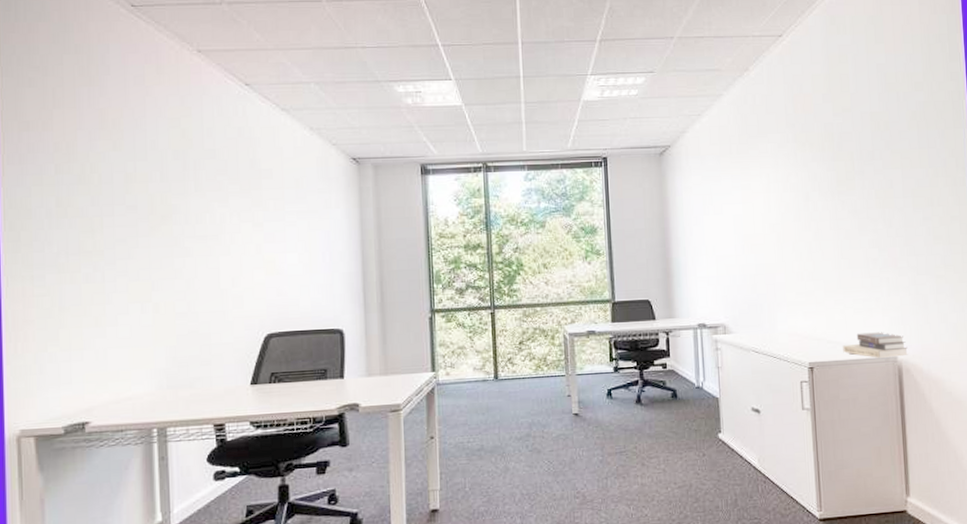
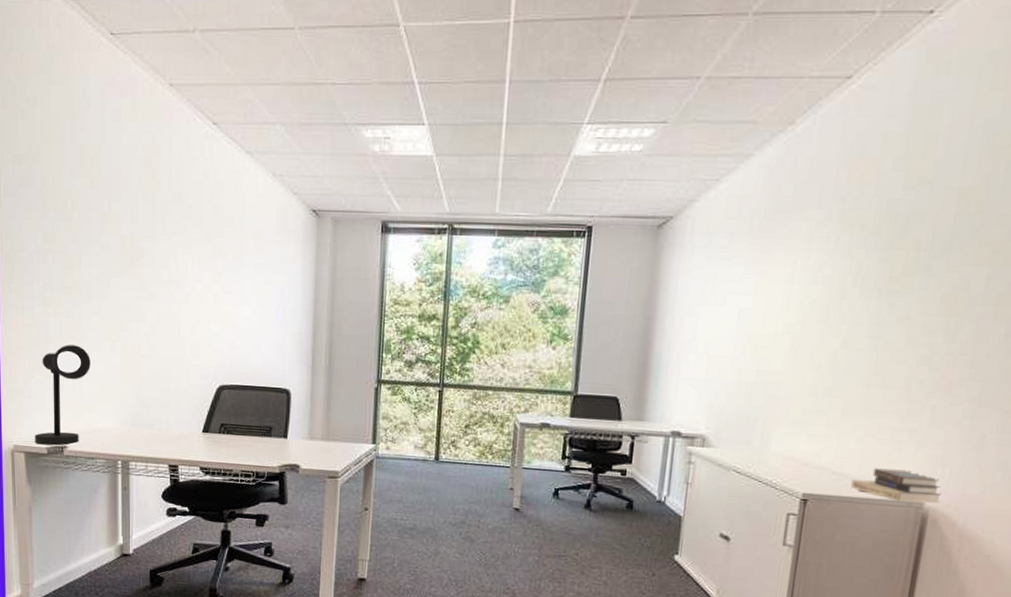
desk lamp: none [48,311,117,425] -> present [35,345,90,445]

